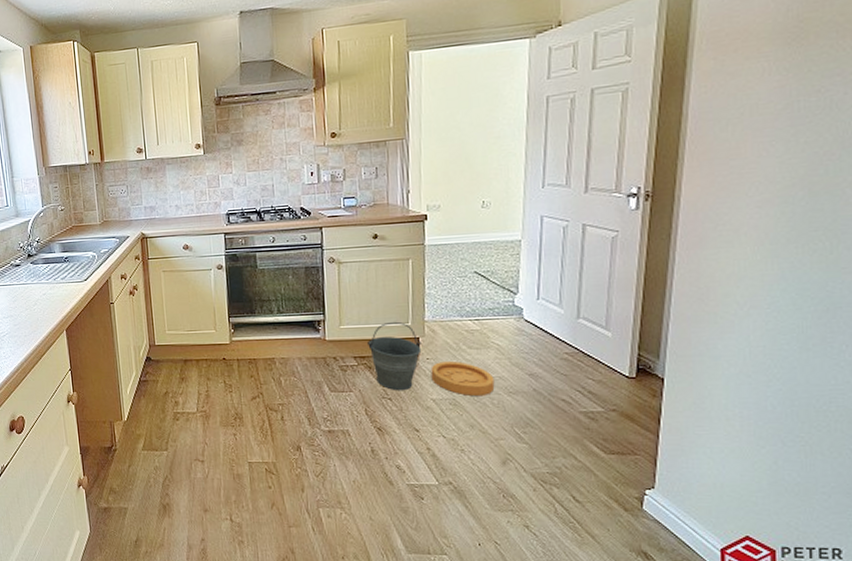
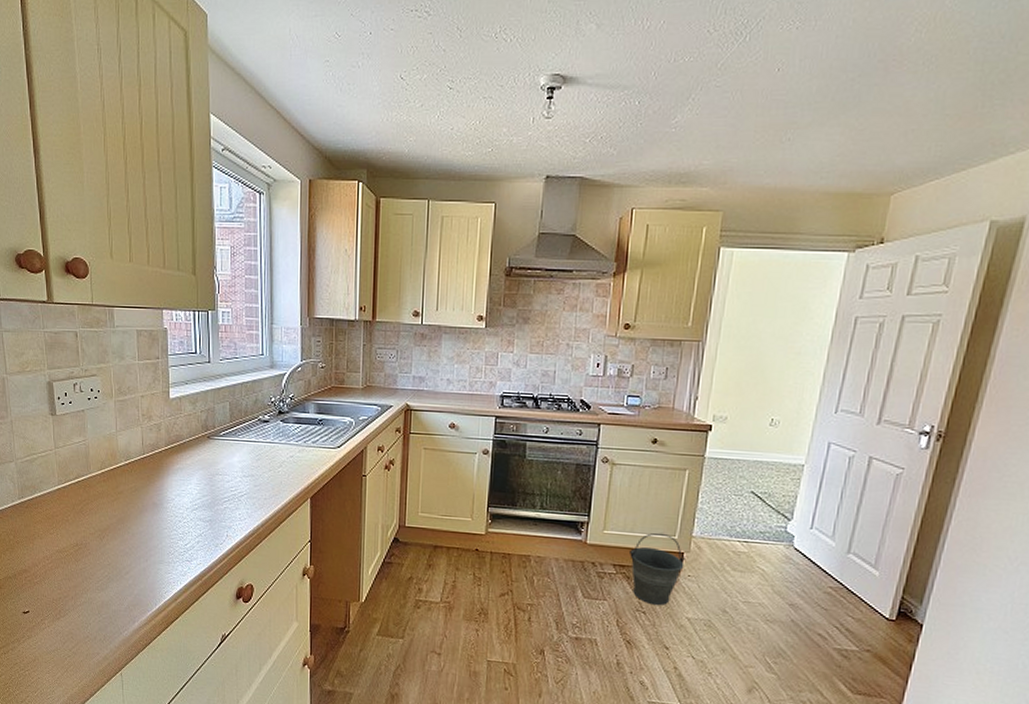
pet bowl: present [430,361,495,397] -> none [689,580,754,621]

